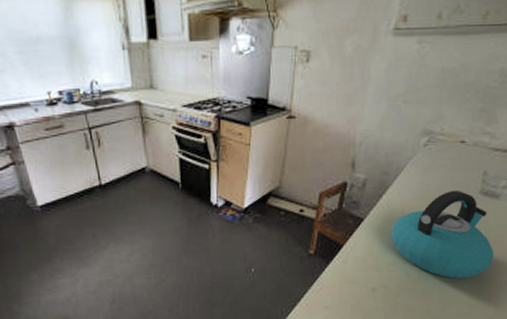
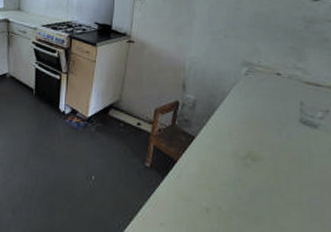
kettle: present [391,190,494,279] -> none [221,117,321,207]

